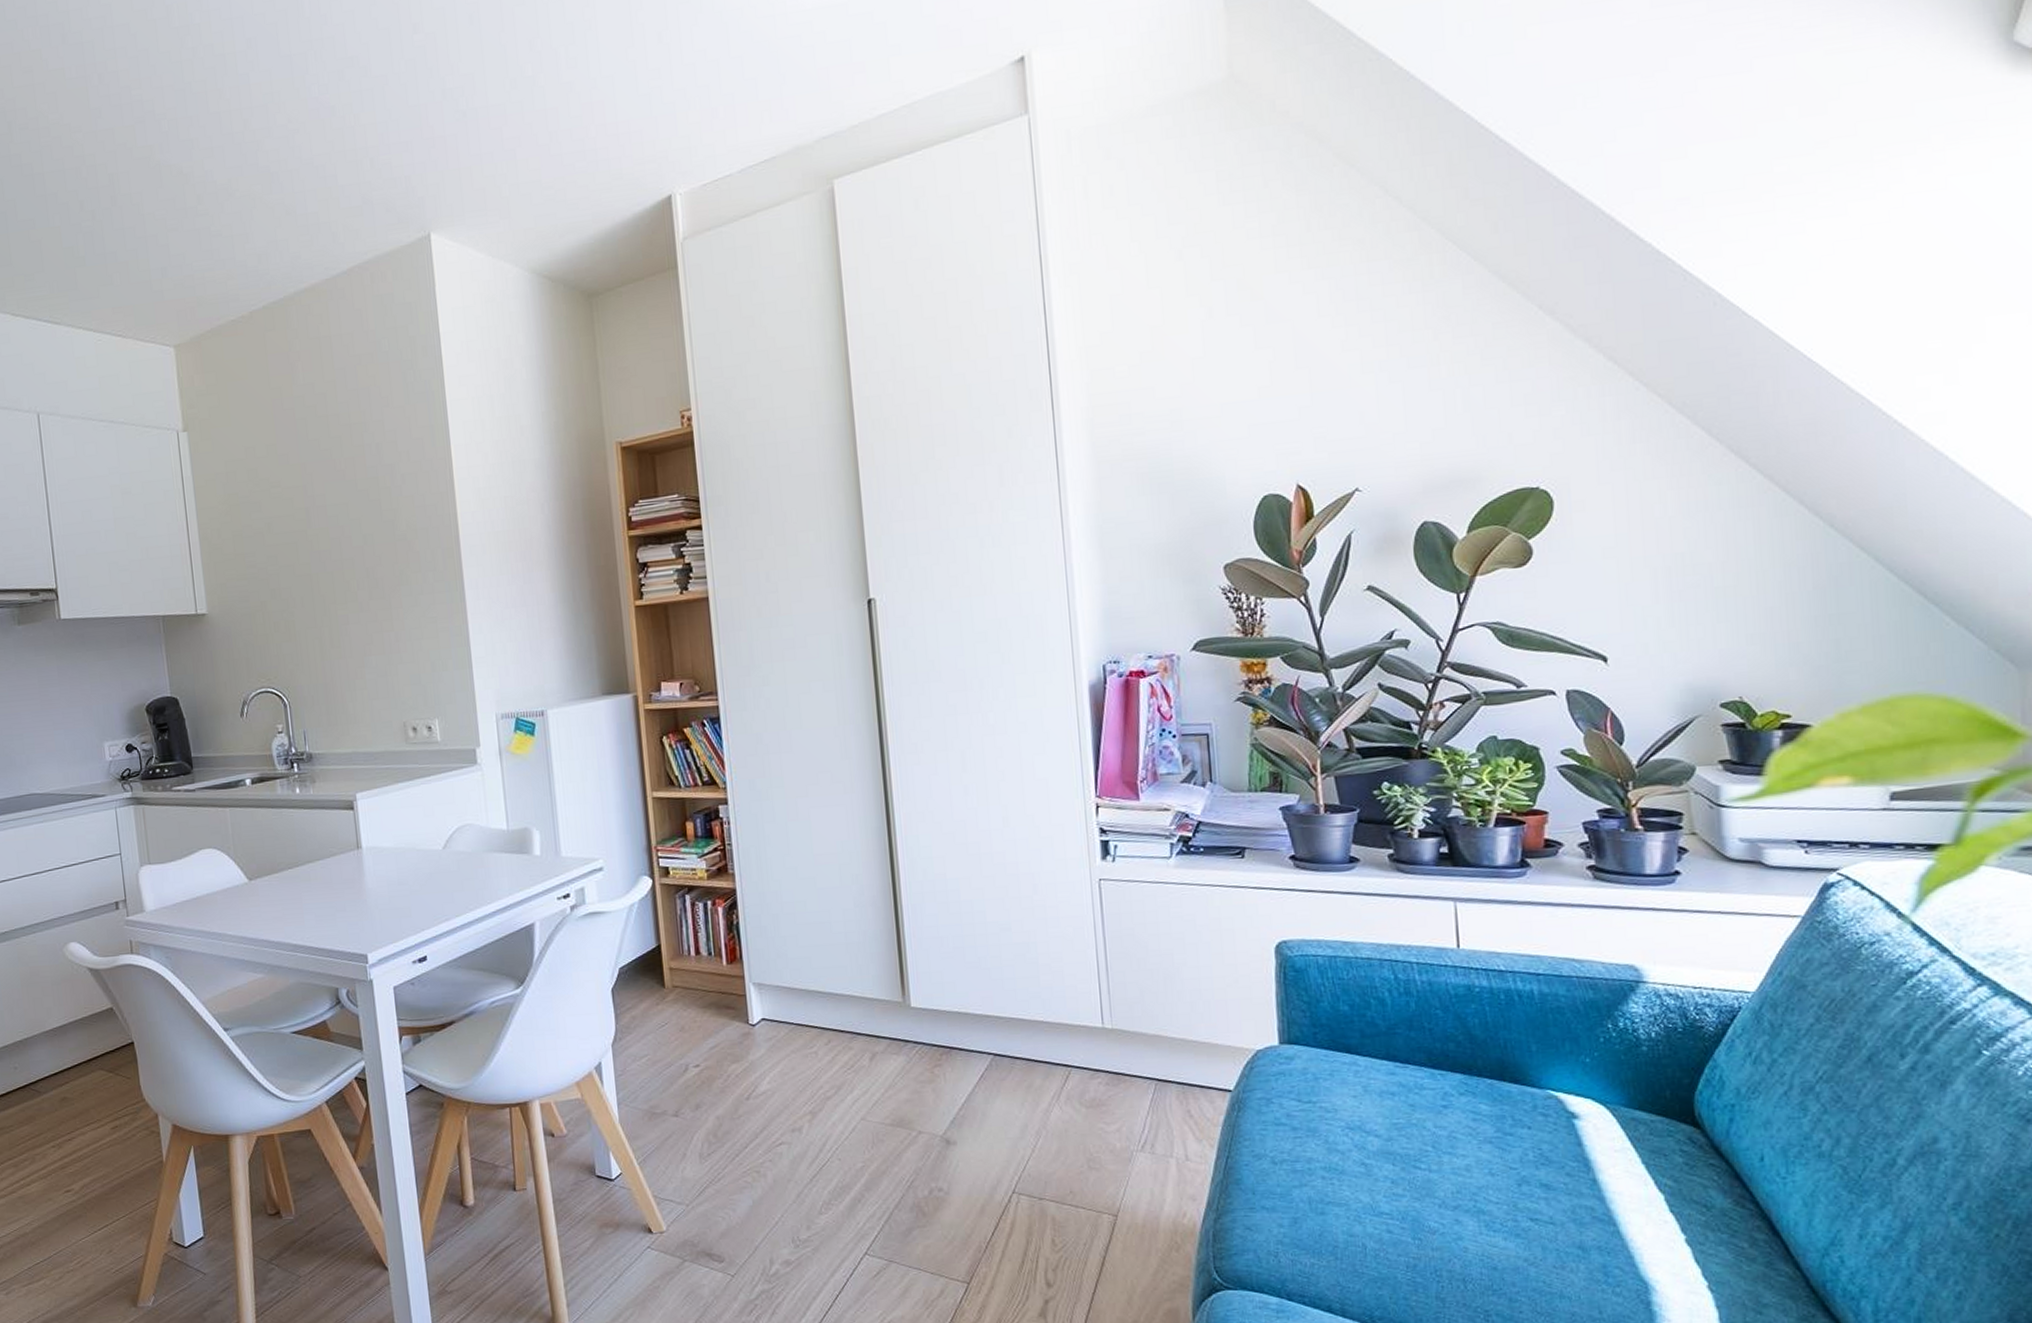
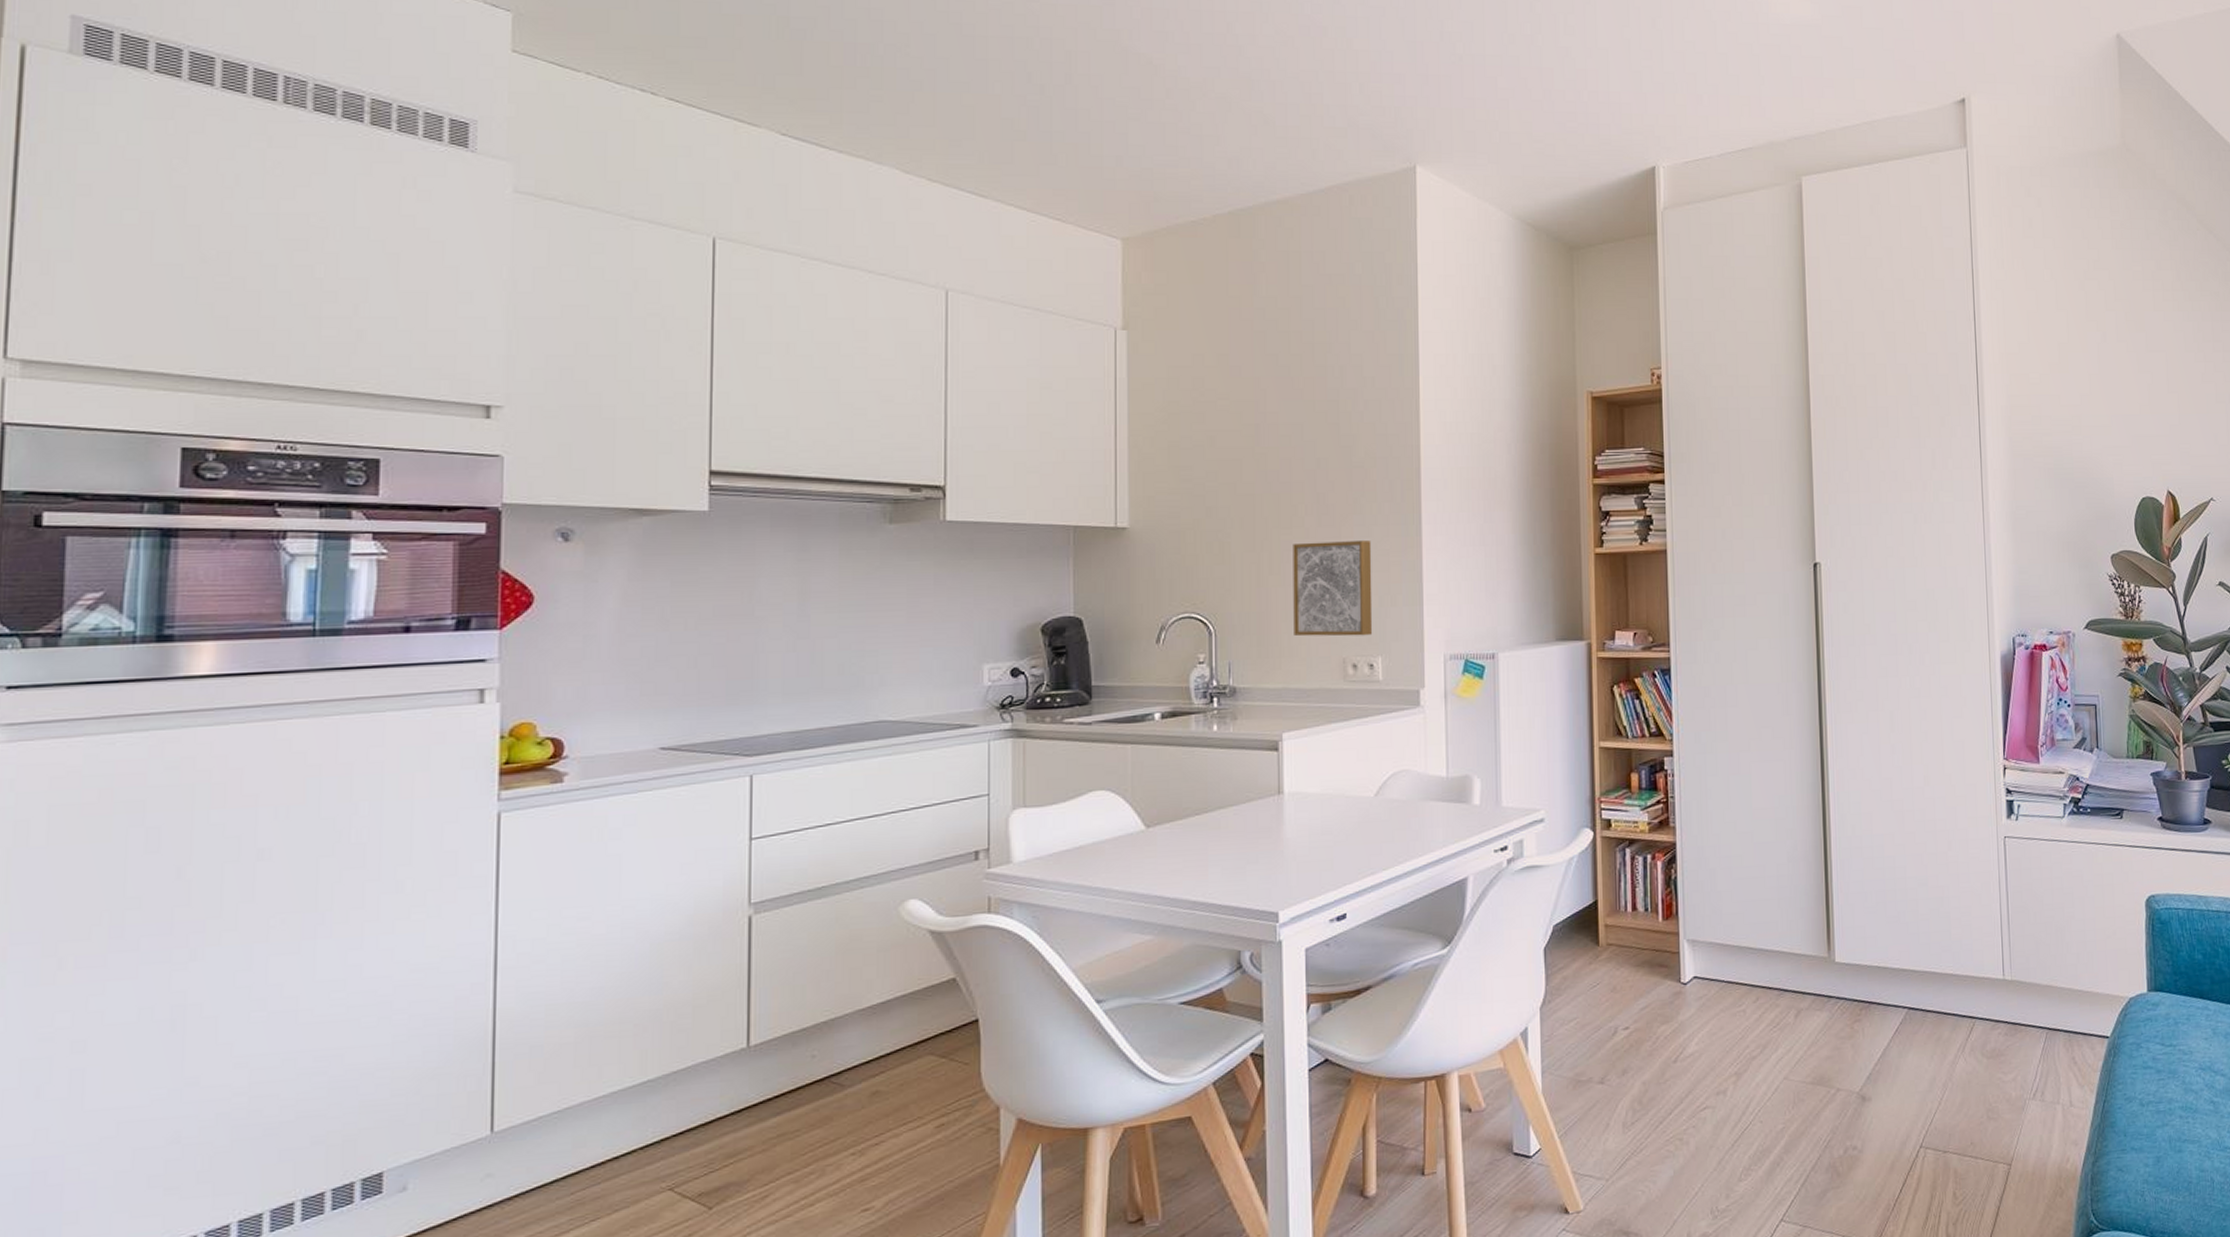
wall art: none [349,609,428,704] -> present [1293,541,1373,637]

